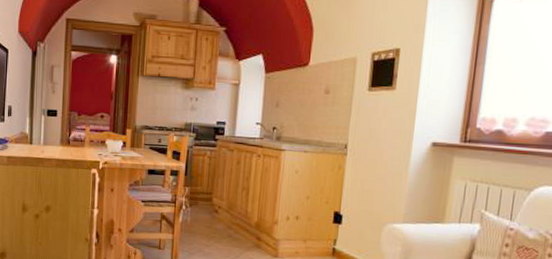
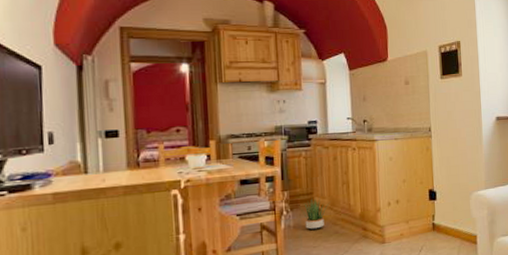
potted plant: none [198,198,228,230] -> present [299,198,331,231]

